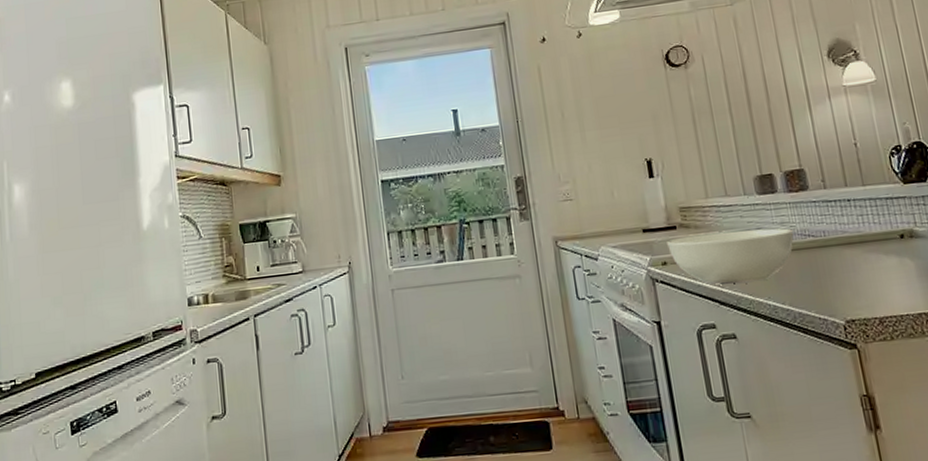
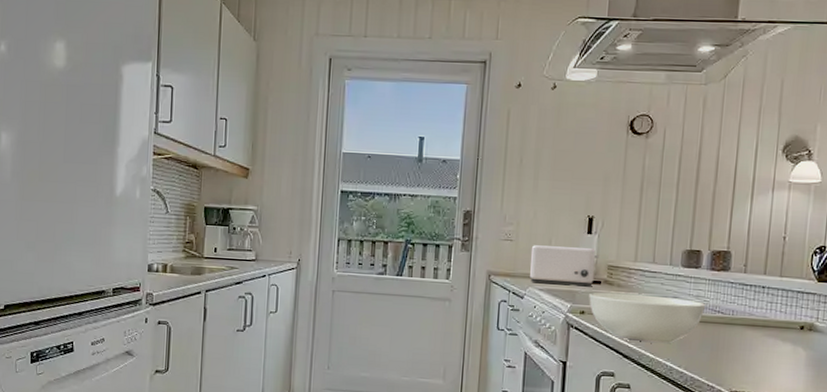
toaster: none [593,191,668,241] -> present [529,245,599,287]

